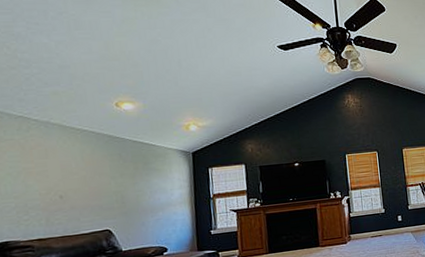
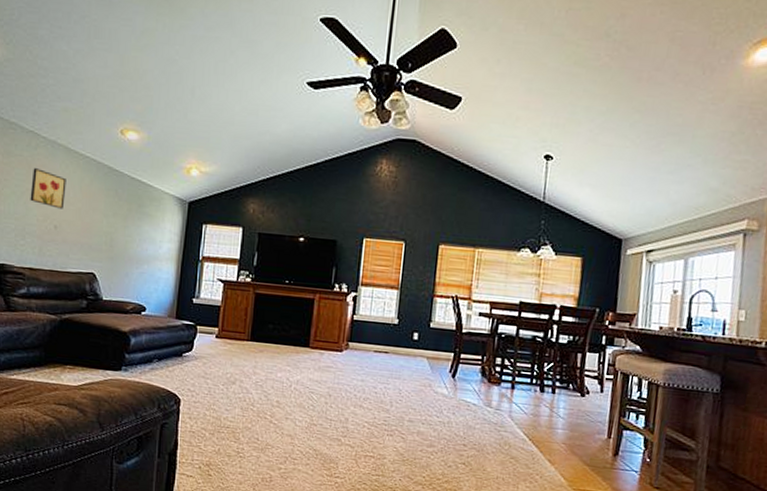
wall art: none [27,148,68,180] -> present [30,168,66,209]

